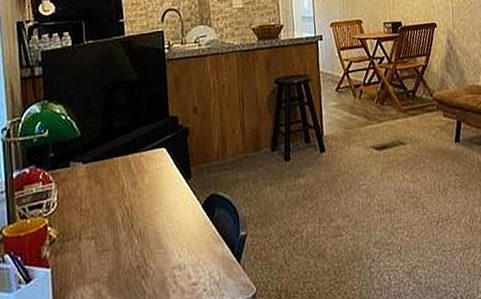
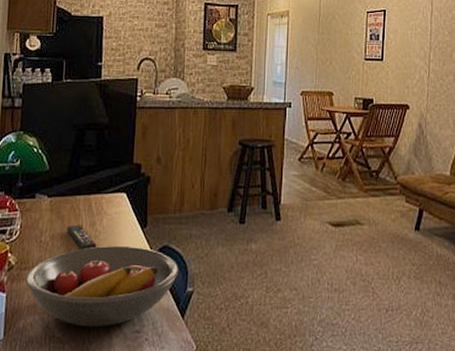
fruit bowl: none [70,199,230,289] -> present [25,245,179,327]
remote control: none [107,186,141,212] -> present [67,224,97,250]

